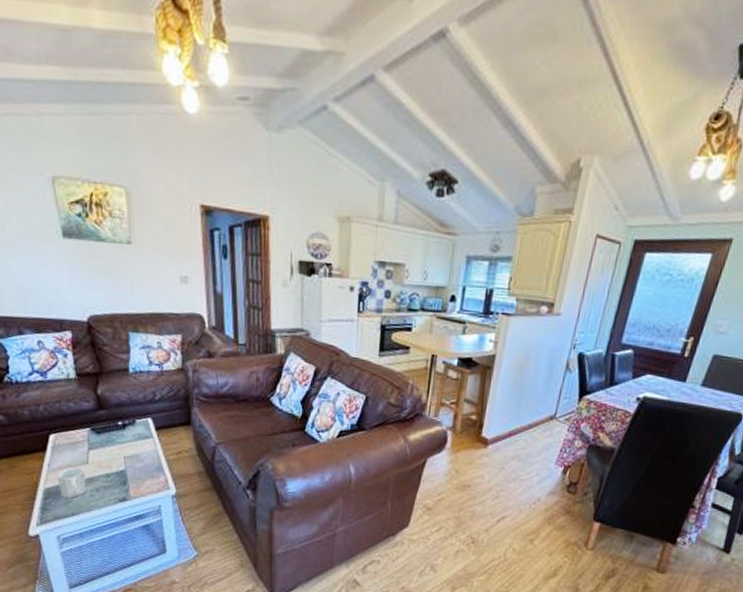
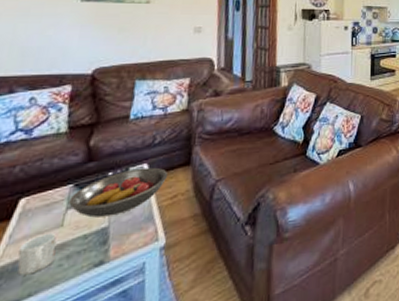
fruit bowl: none [89,421,172,462] -> present [68,167,169,218]

